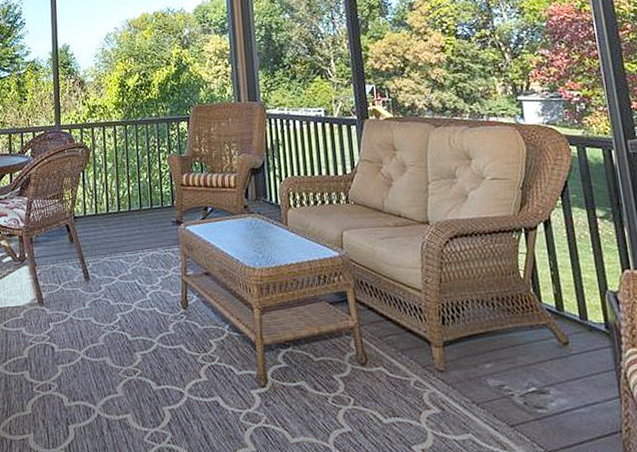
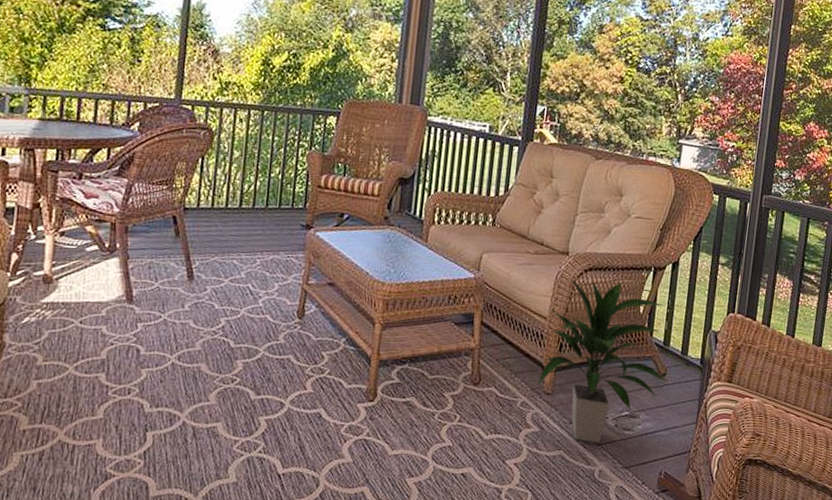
indoor plant: none [424,245,572,425] -> present [537,275,667,443]

